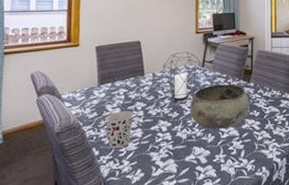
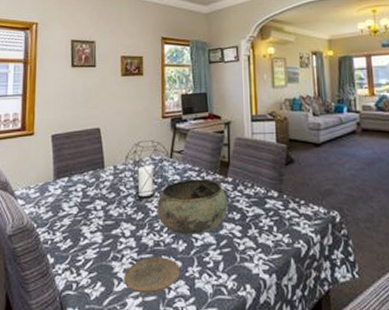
cup: present [104,111,133,148] -> none [60,211,92,255]
plate: none [161,147,208,177] -> present [124,257,180,293]

